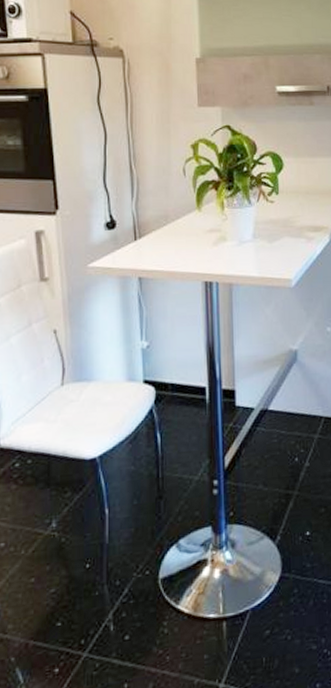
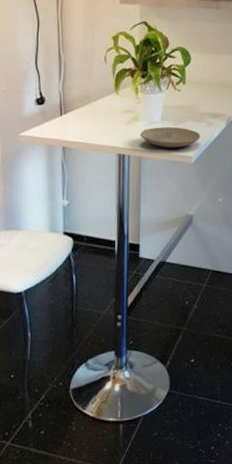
plate: none [229,246,300,271] -> present [140,127,200,148]

